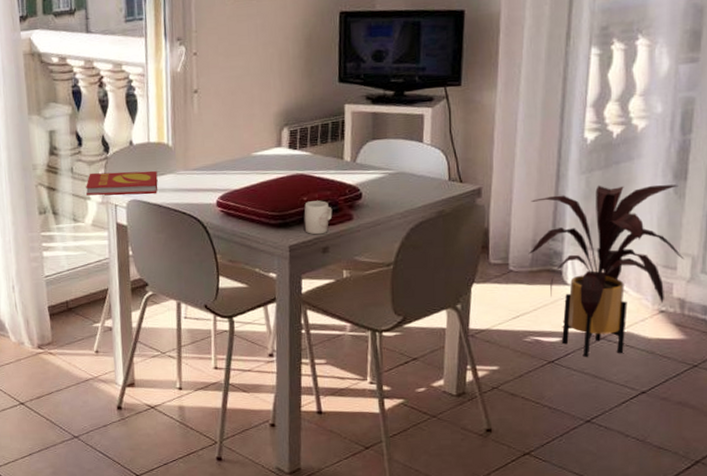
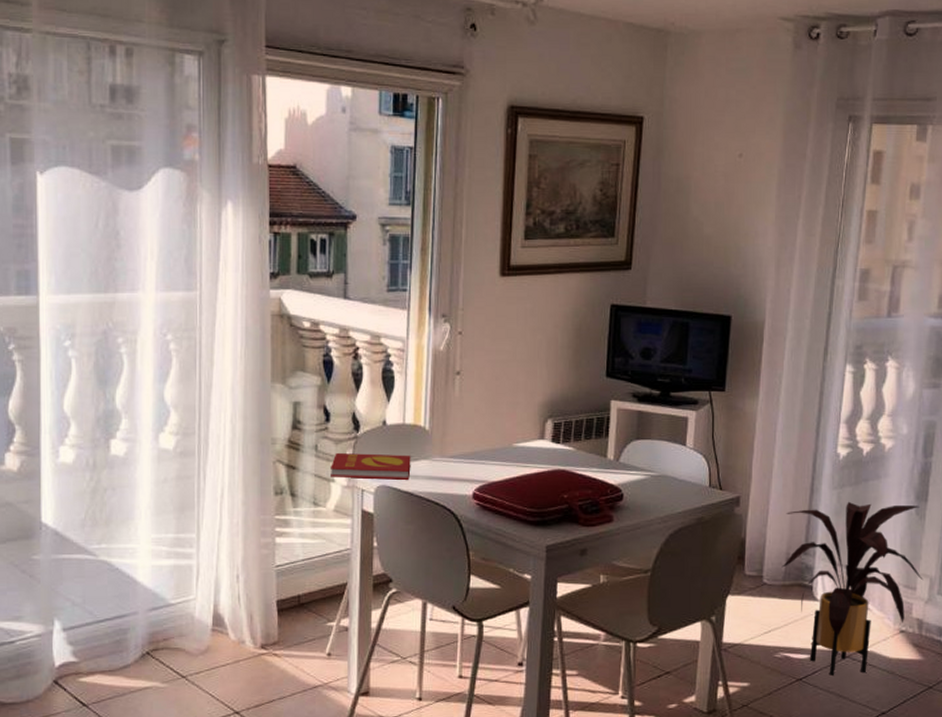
mug: present [304,200,333,235] -> none [563,499,593,536]

